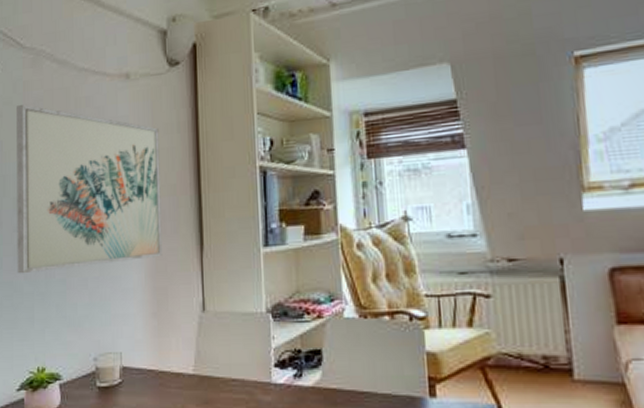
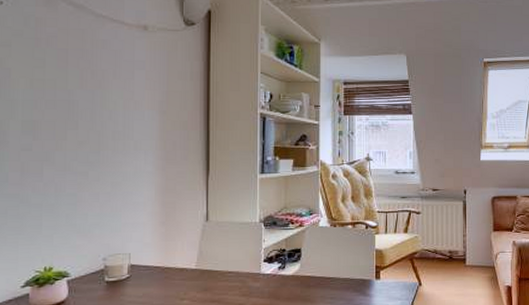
wall art: present [17,105,163,274] -> none [24,39,173,188]

